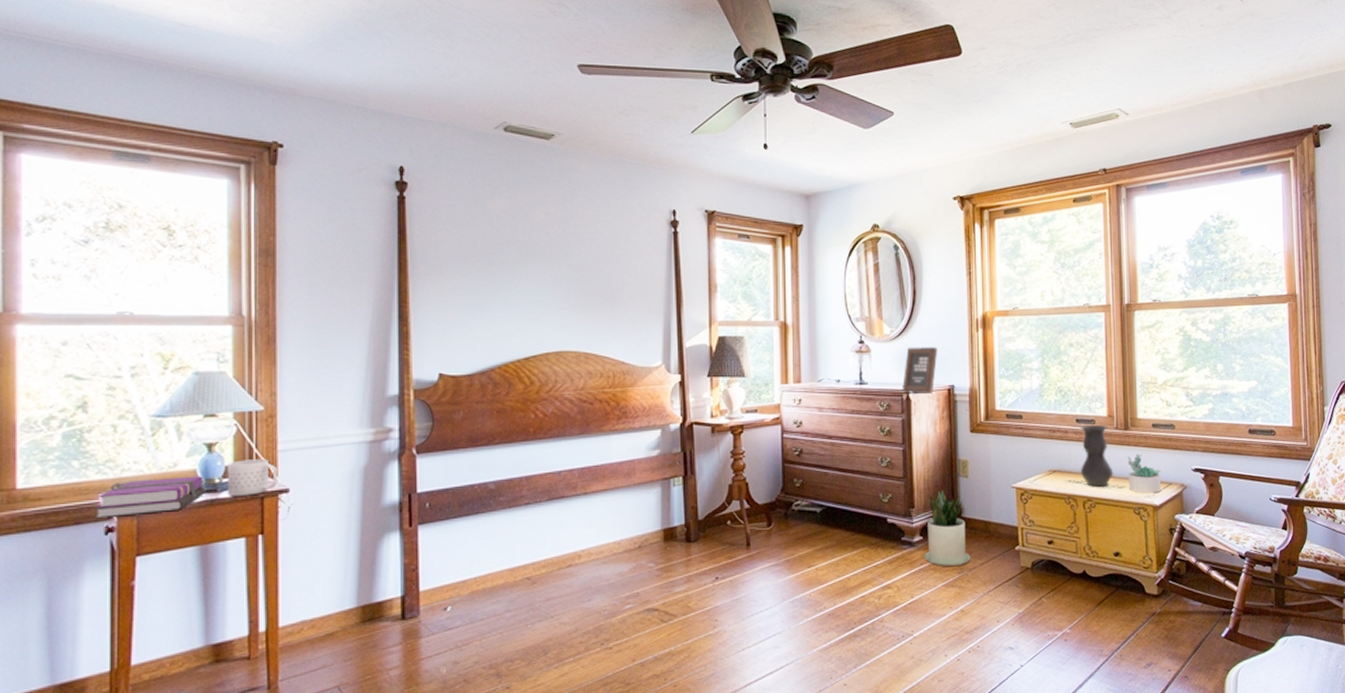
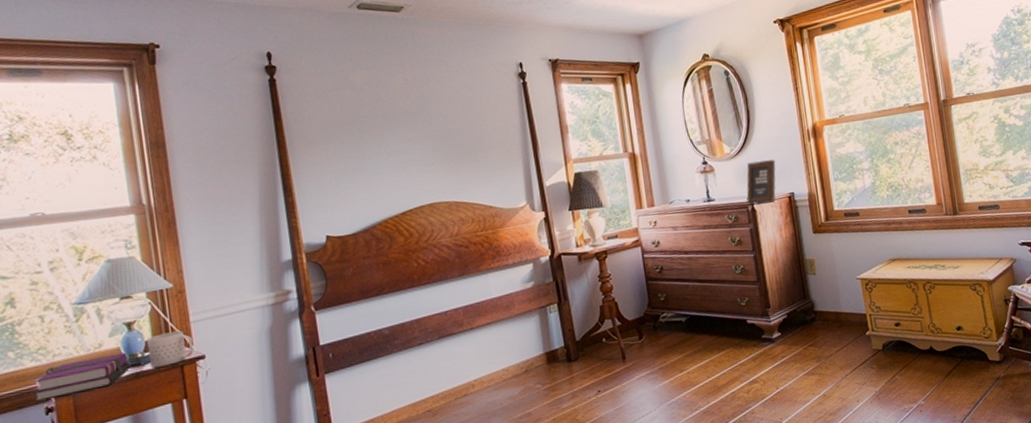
planter: present [924,491,971,567] -> none [781,289,827,358]
vase: present [1080,424,1113,487] -> none [912,213,948,270]
succulent plant: present [1127,454,1162,494] -> none [959,235,993,271]

